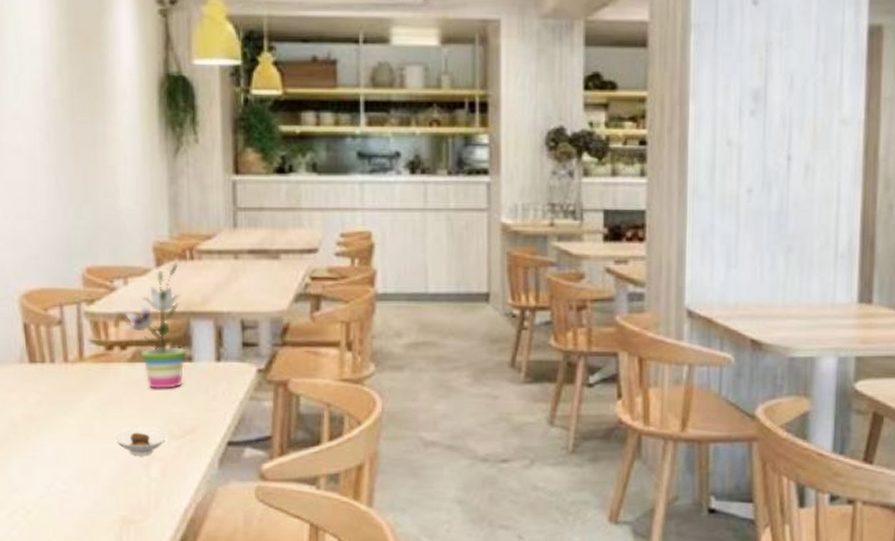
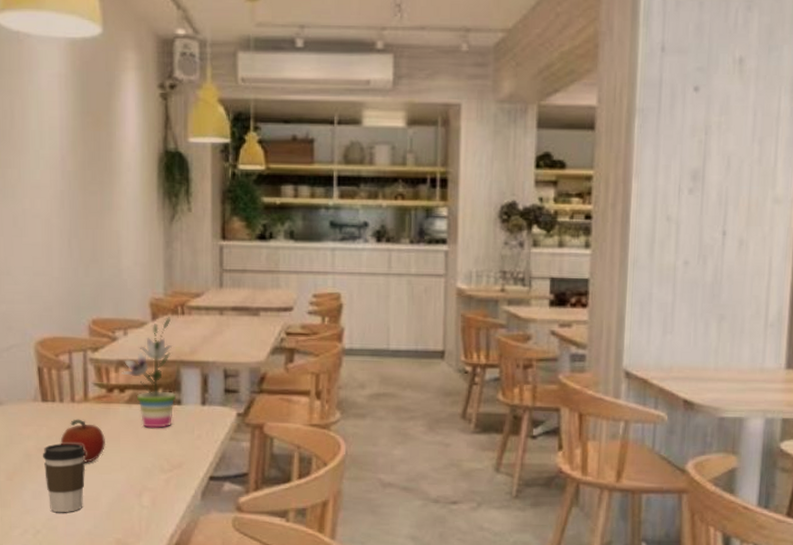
coffee cup: none [32,409,83,490] -> present [43,443,86,513]
fruit: none [52,381,107,431] -> present [60,419,106,463]
saucer: present [113,427,167,455] -> none [111,461,158,486]

